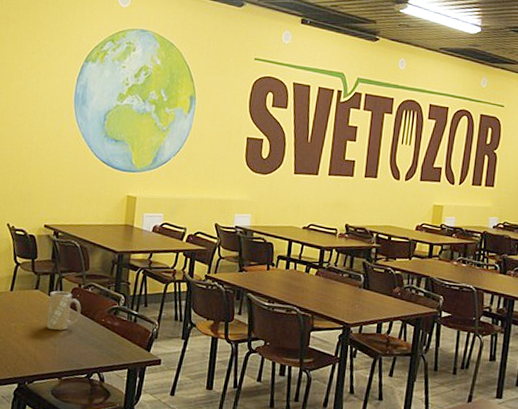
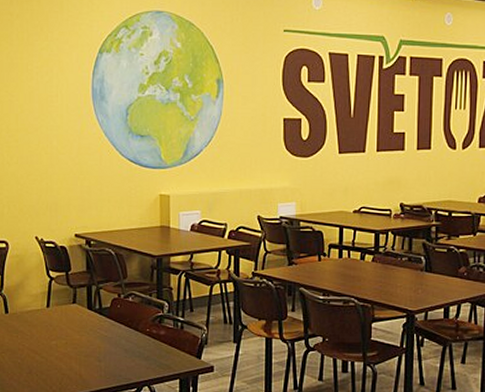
mug: present [47,290,81,330] -> none [89,303,123,344]

